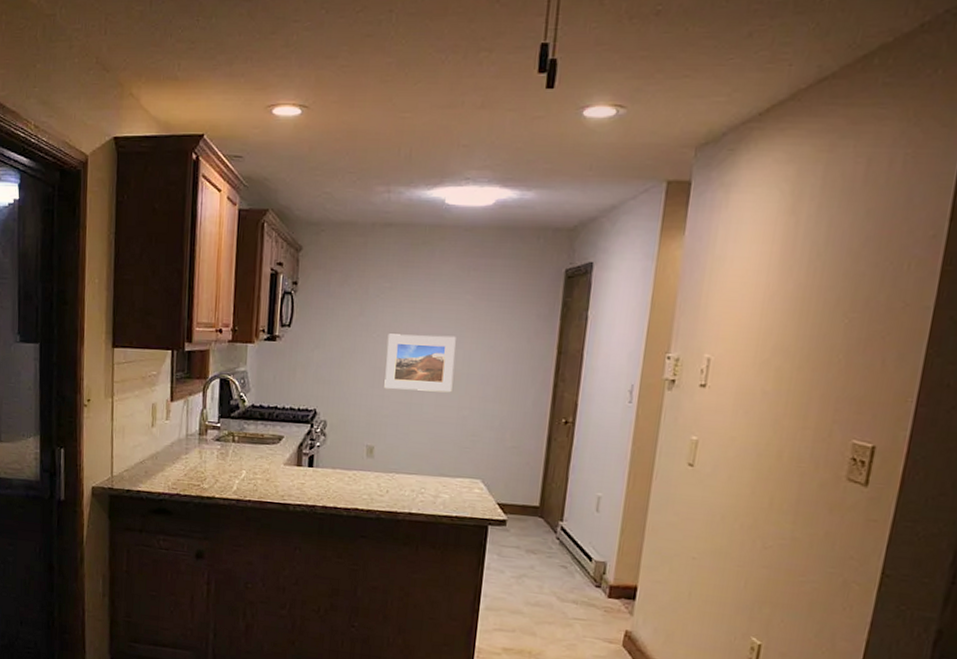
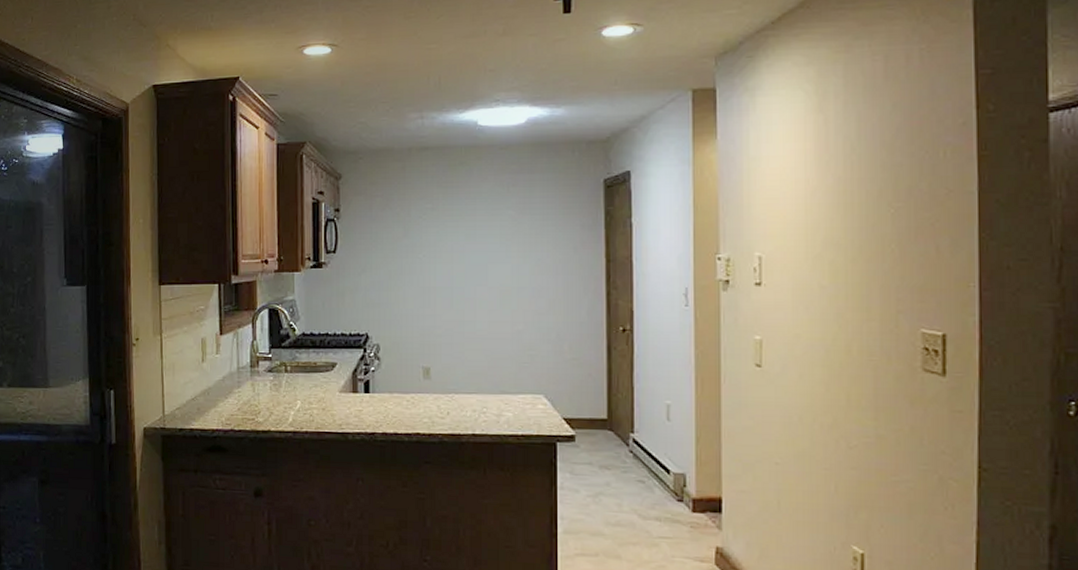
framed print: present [384,333,456,393] -> none [434,251,504,308]

